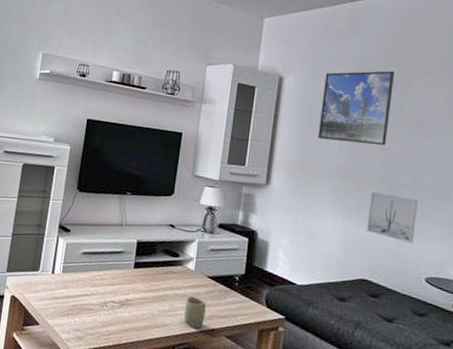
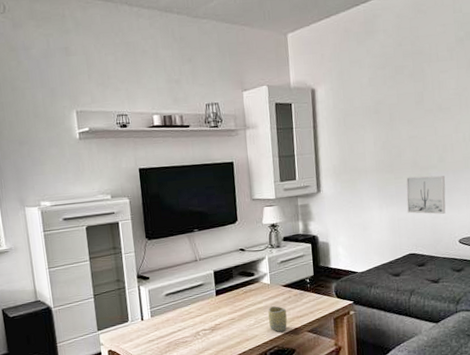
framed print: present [317,70,394,146] -> none [352,63,413,141]

